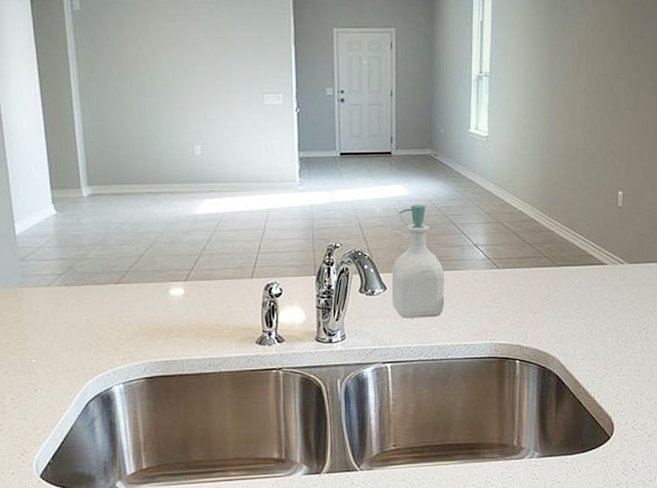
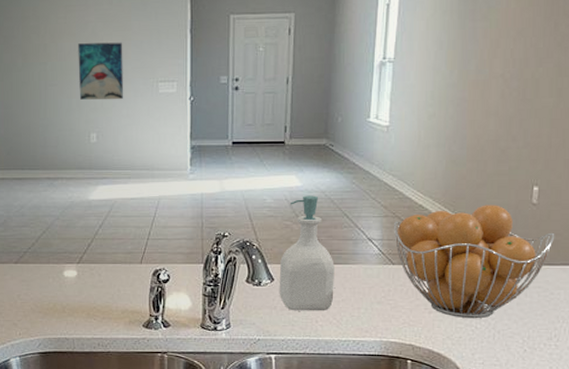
wall art: none [179,53,229,112] -> present [78,42,124,100]
fruit basket: none [497,209,639,317] -> present [394,205,555,319]

